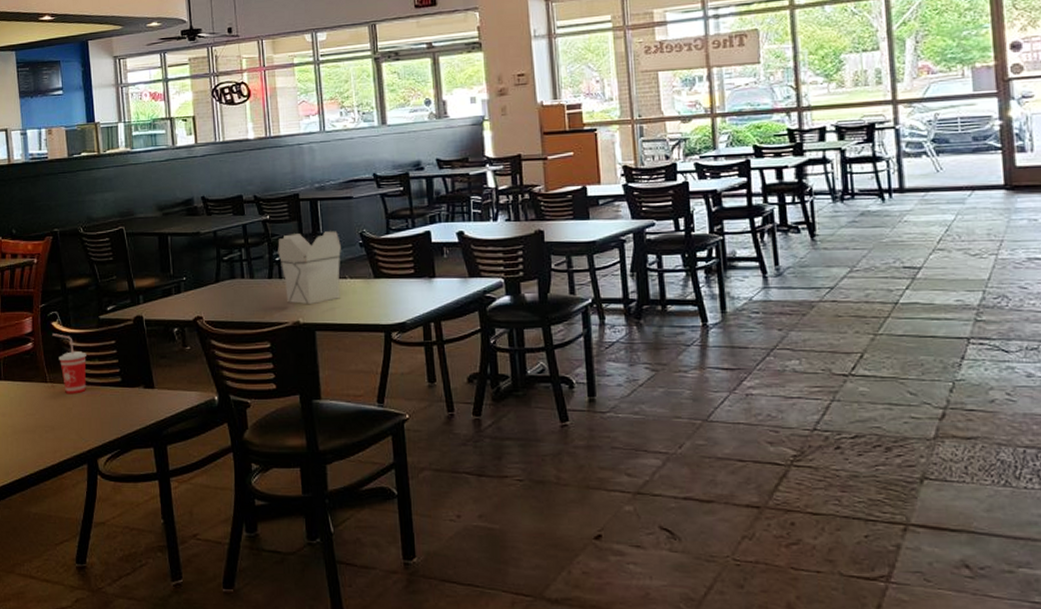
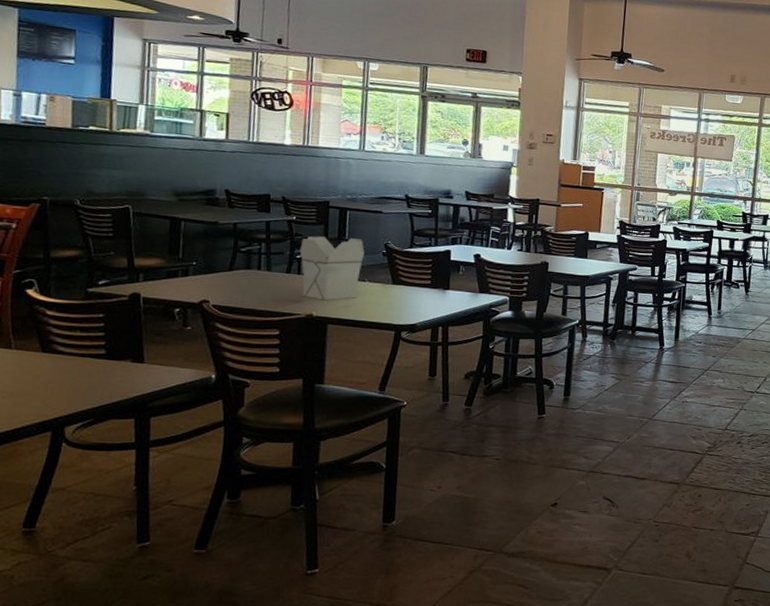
beverage cup: present [52,333,86,394] -> none [25,301,66,363]

